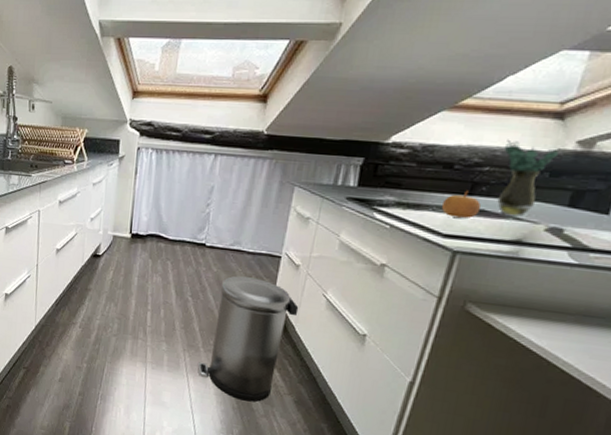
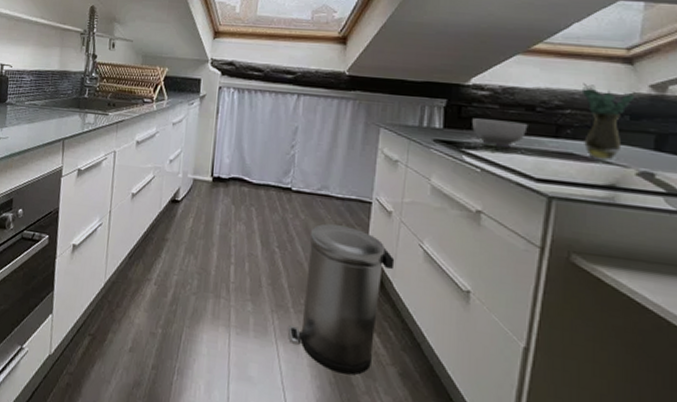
bowl: none [386,176,443,203] -> present [472,118,528,146]
fruit: present [441,190,481,219] -> none [529,133,568,163]

